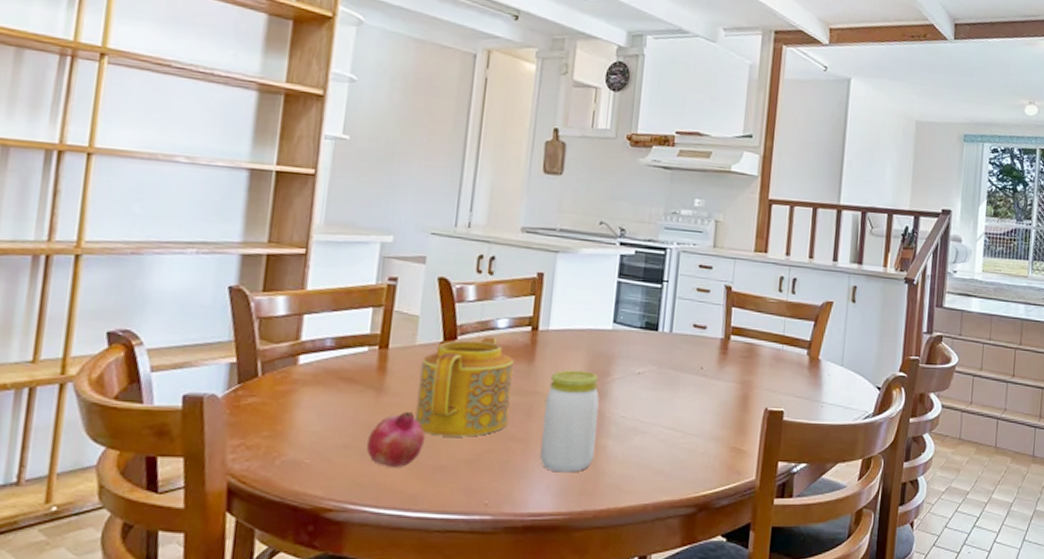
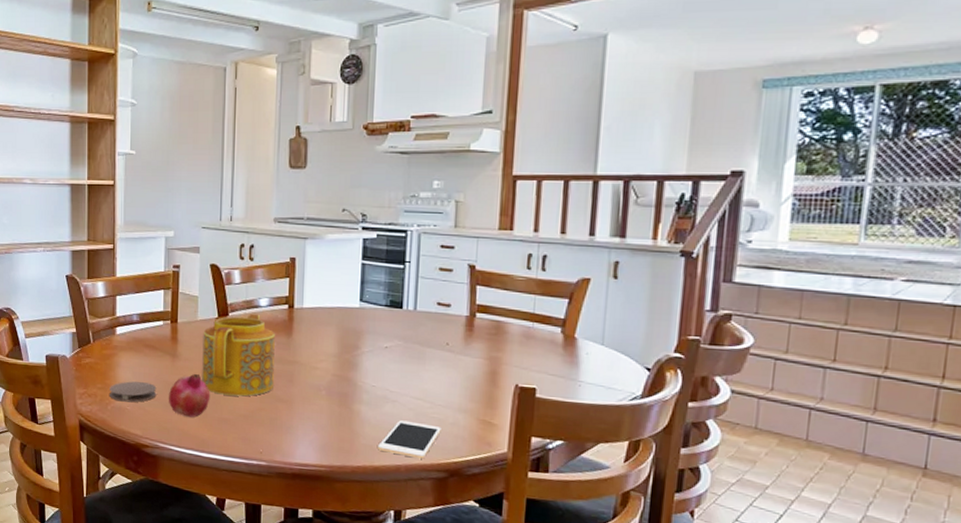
coaster: none [280,424,352,454] -> present [110,381,157,403]
jar: present [539,370,599,473] -> none [302,343,351,432]
cell phone: none [624,453,692,495] -> present [378,420,441,459]

